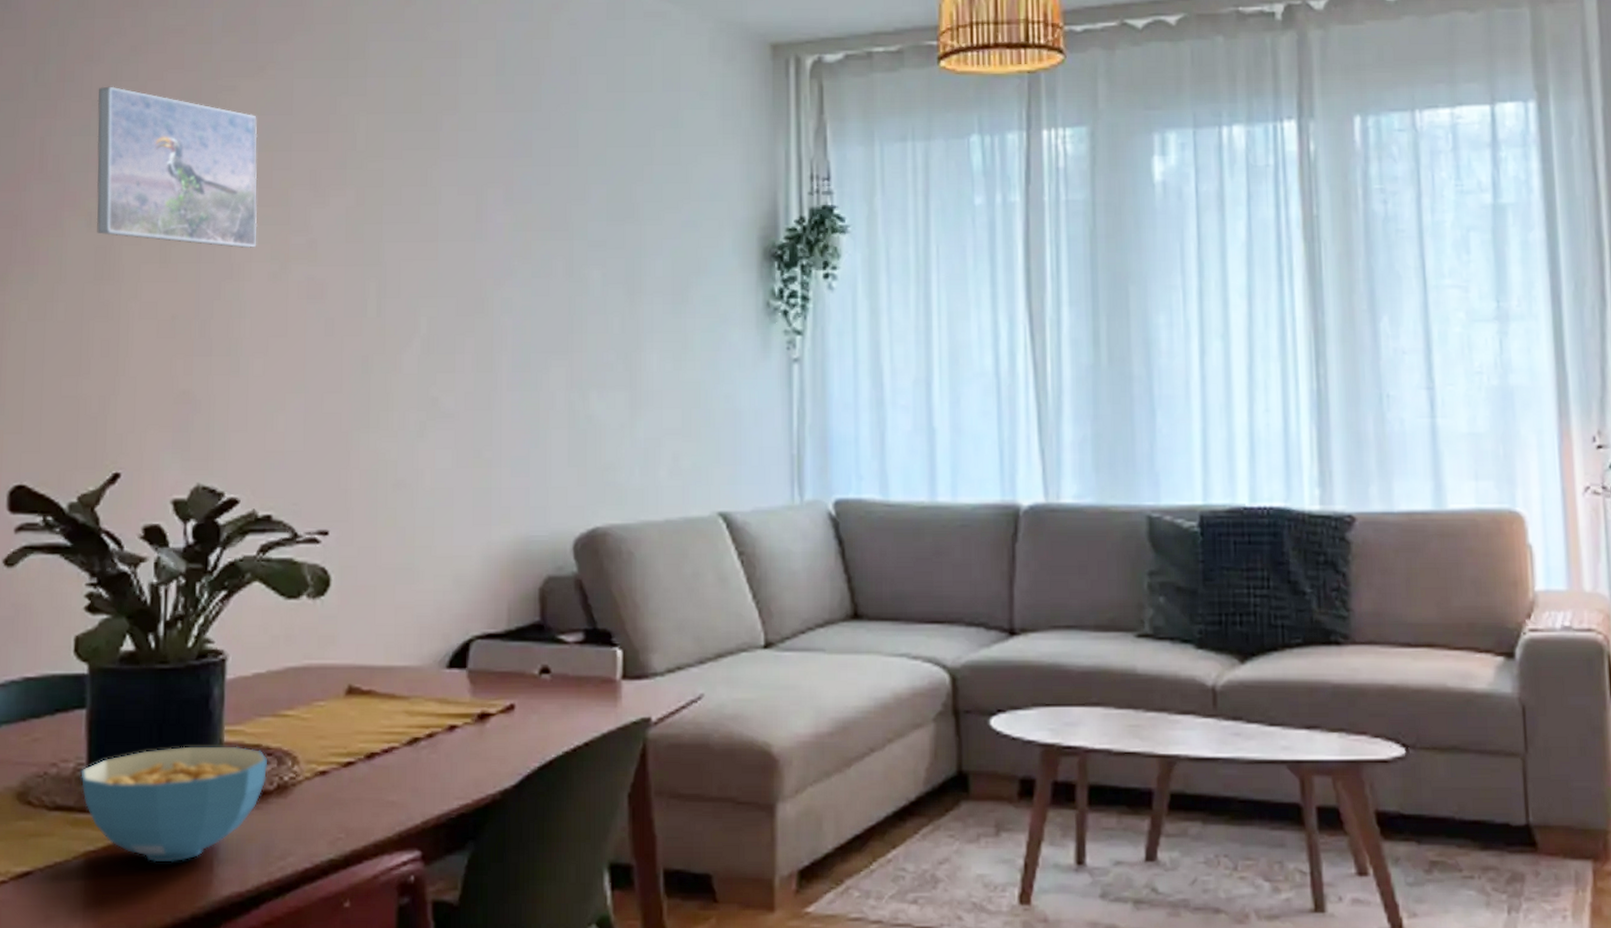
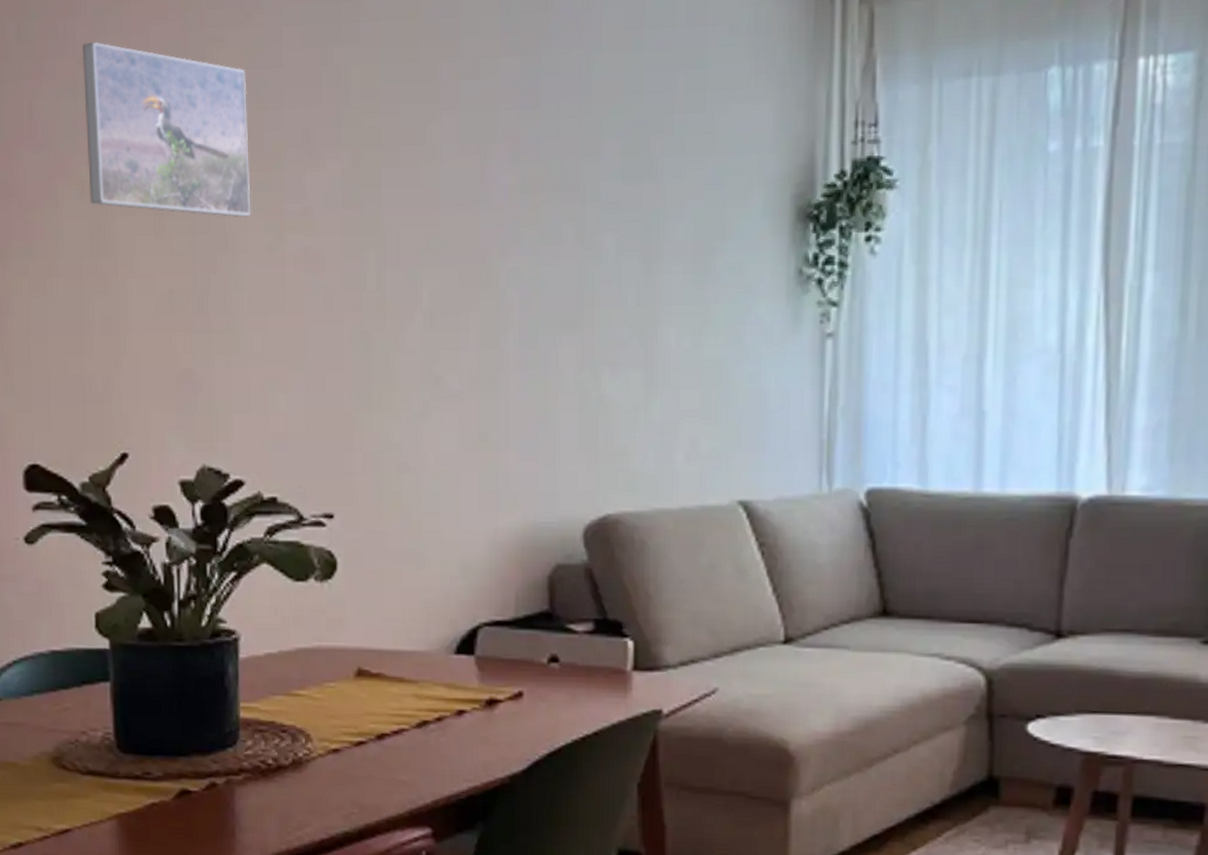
cereal bowl: present [80,746,268,863] -> none [109,720,283,828]

